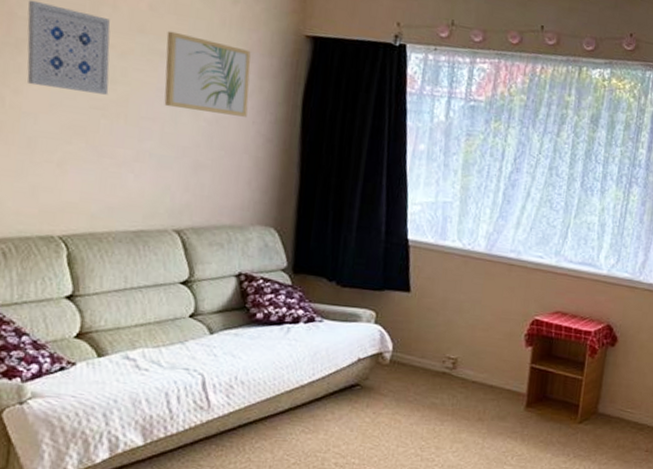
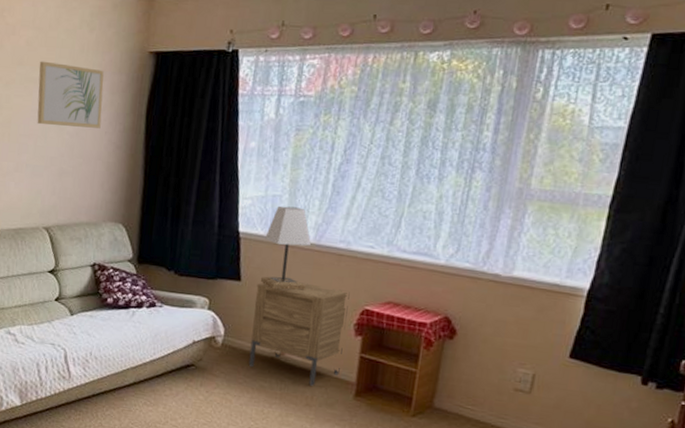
nightstand: none [419,293,521,400] -> present [248,282,350,386]
lamp: none [431,213,482,301] -> present [261,206,311,291]

